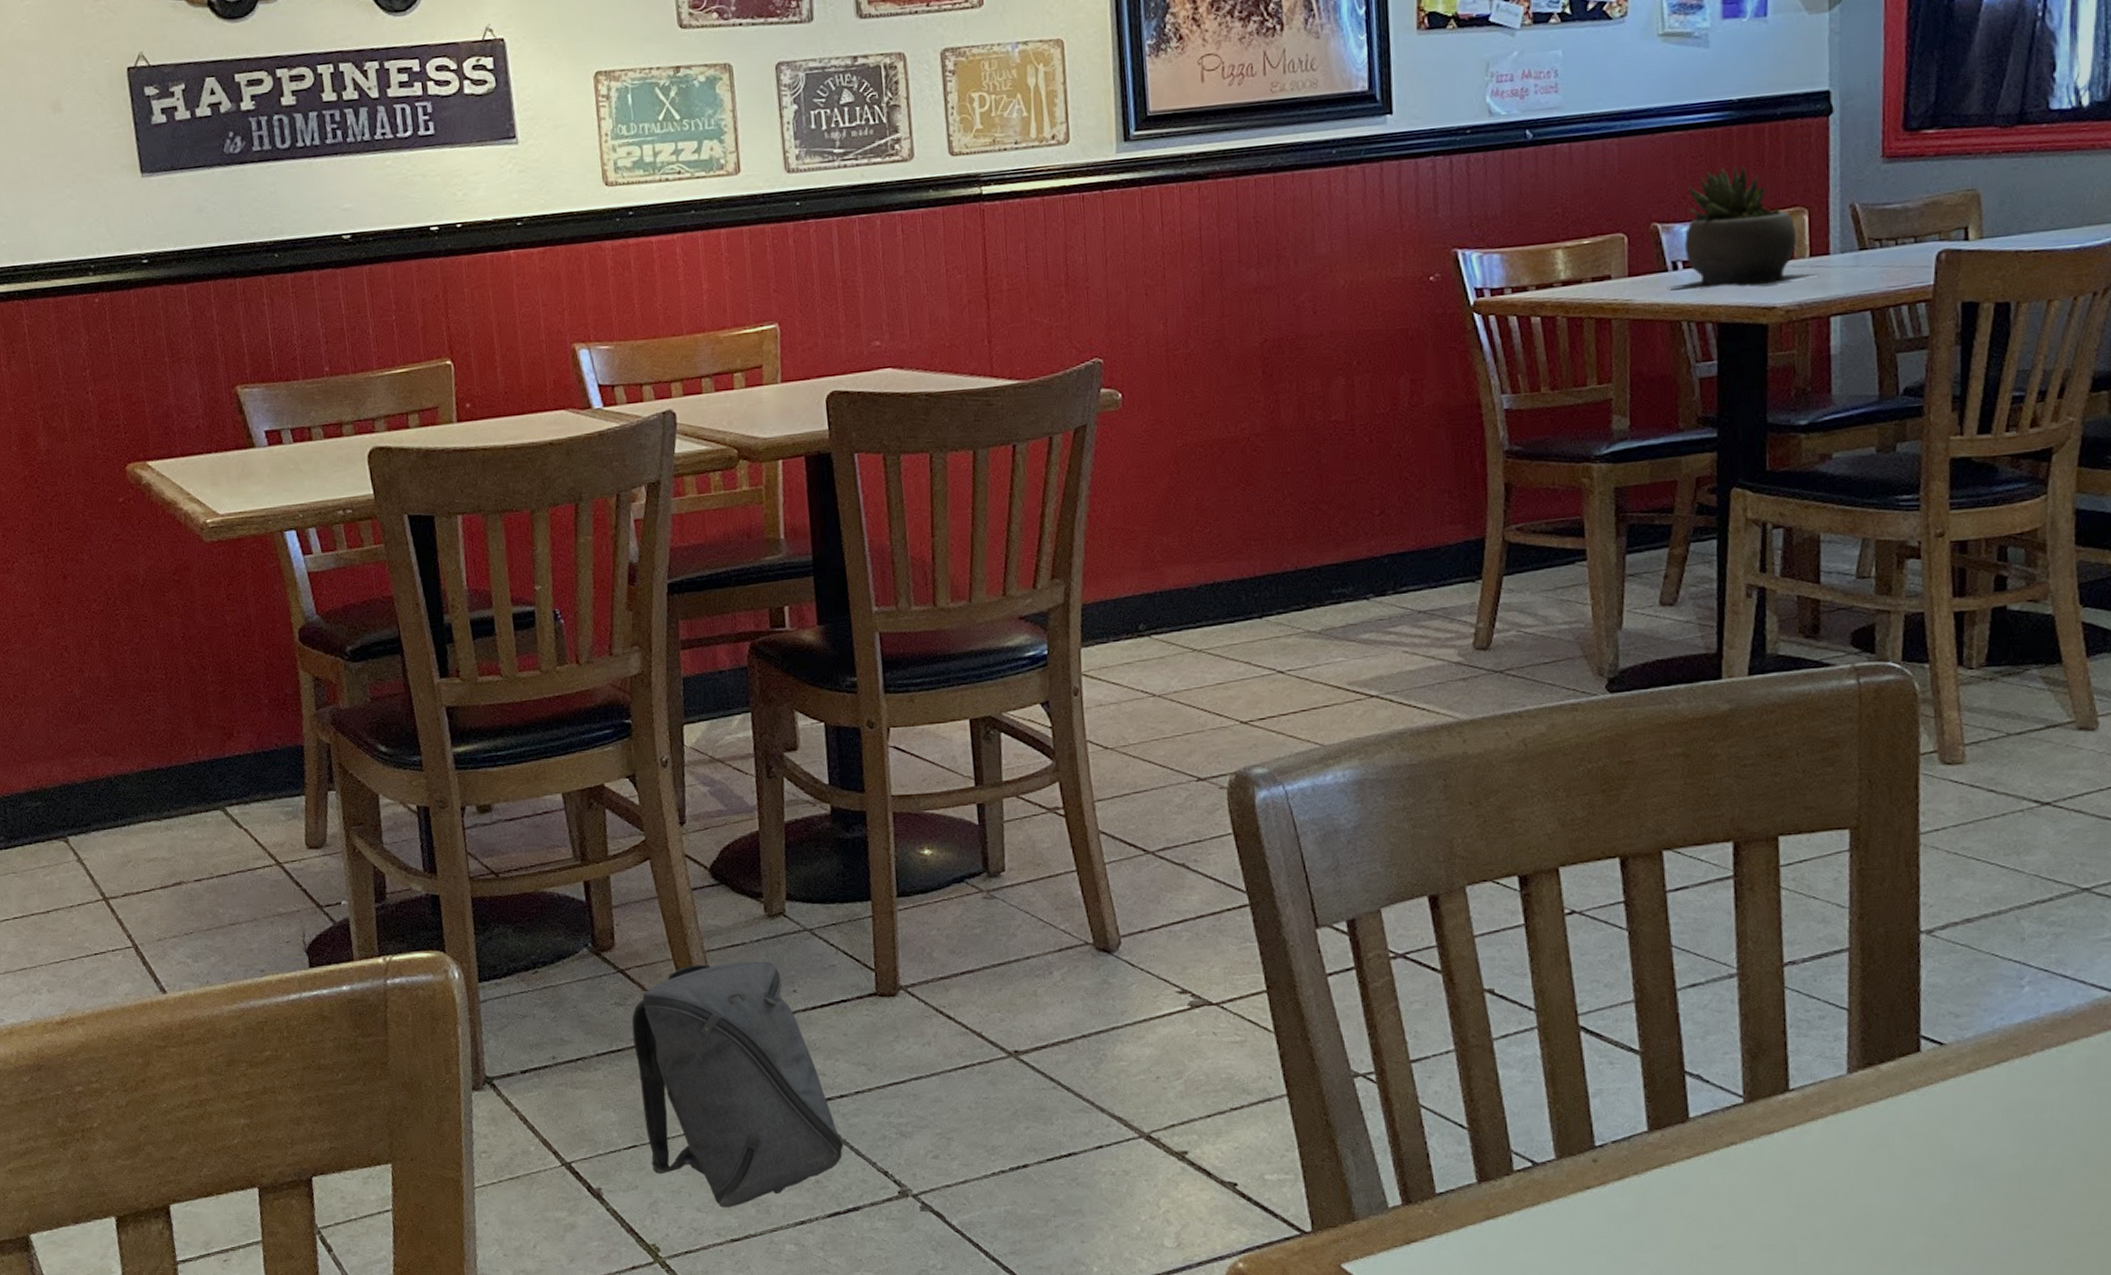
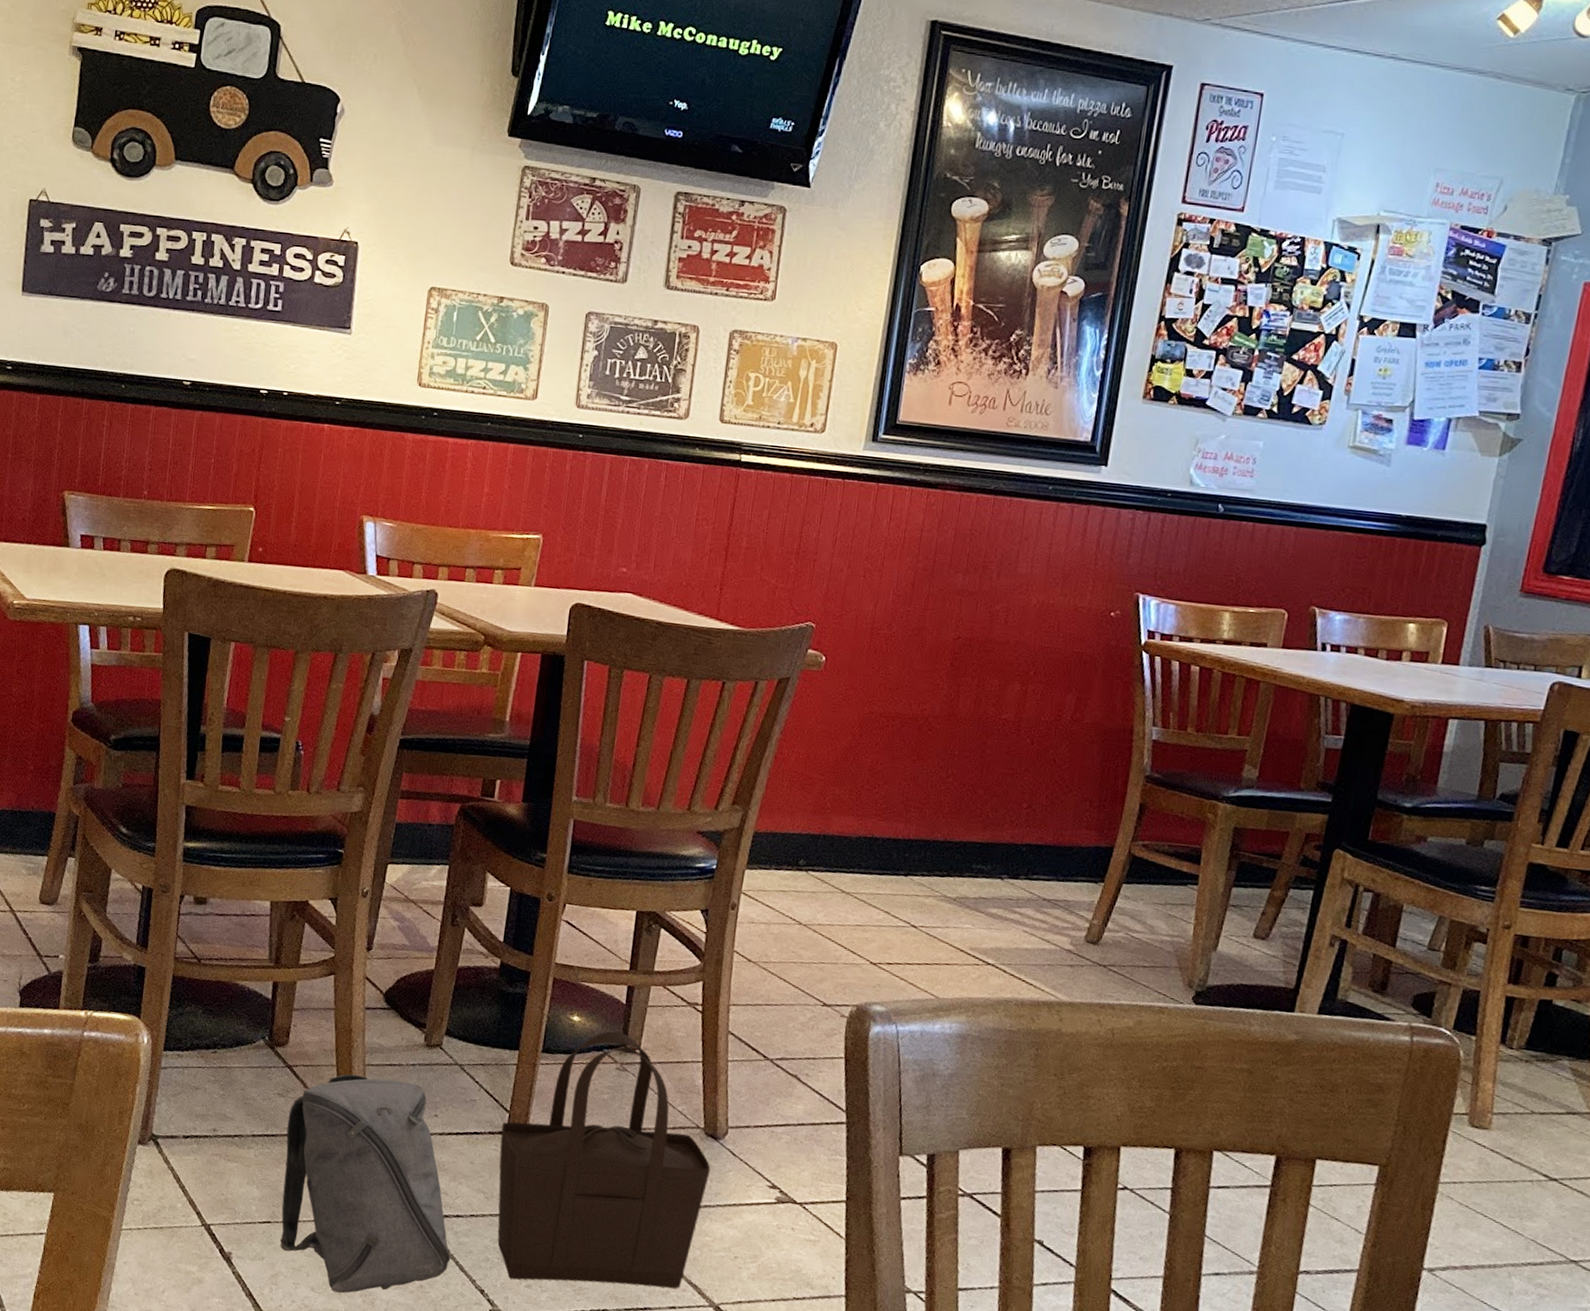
shopping bag: none [869,857,1111,1153] -> present [497,1031,711,1289]
succulent plant: present [1667,165,1817,289] -> none [1313,571,1445,682]

